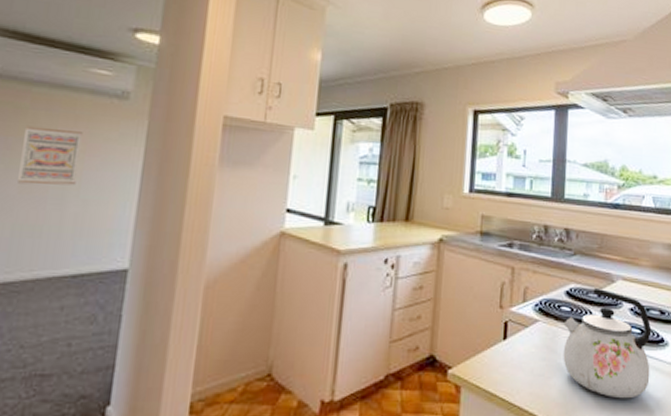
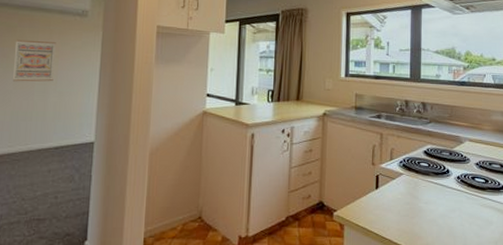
kettle: present [563,289,652,399] -> none [423,148,494,233]

